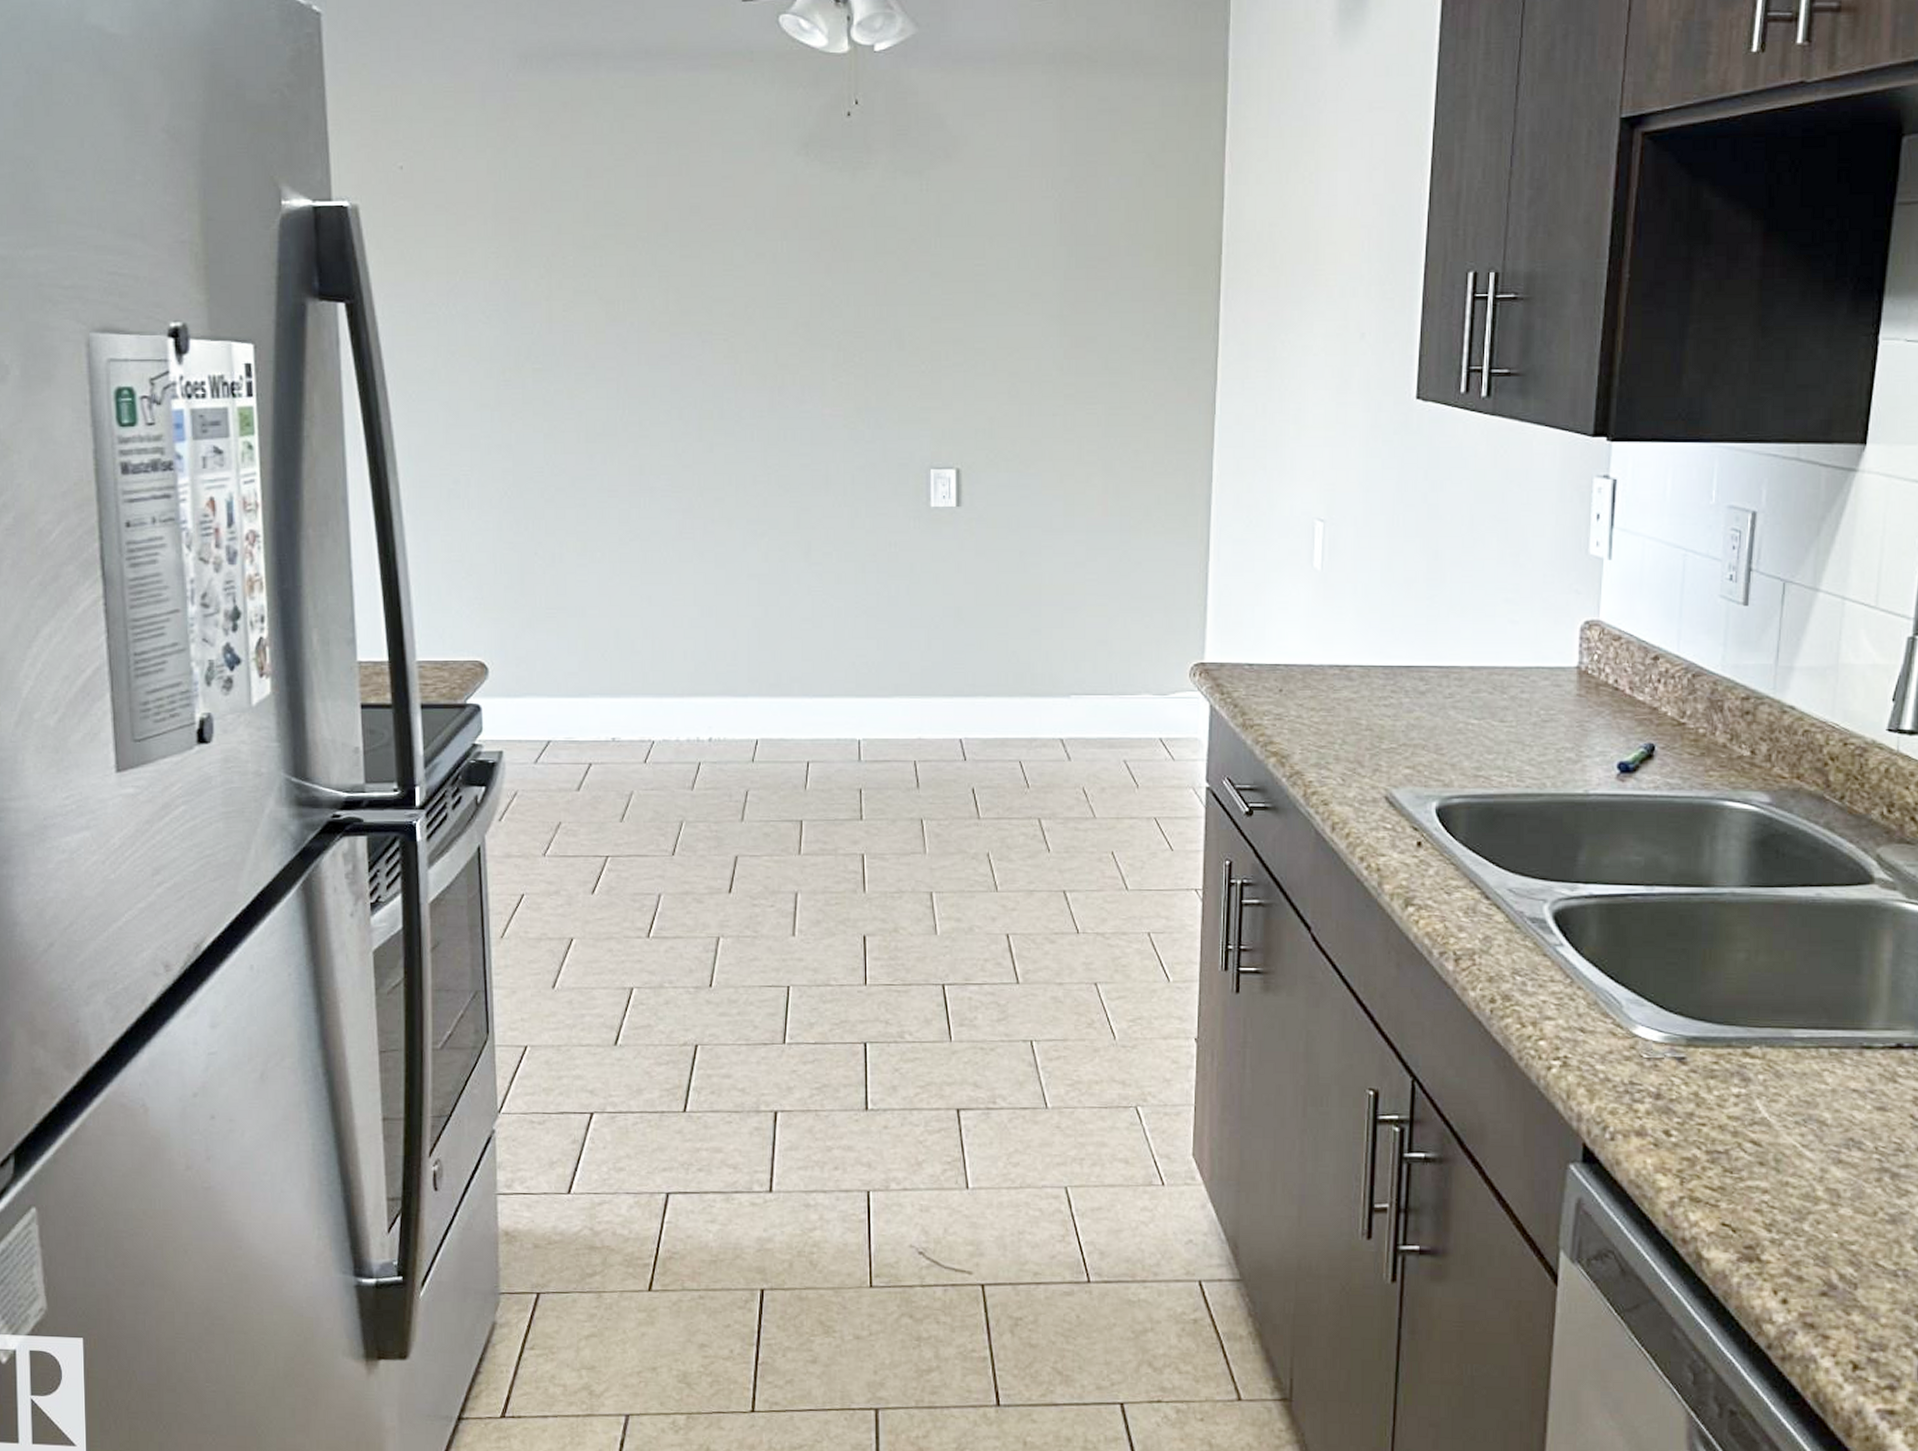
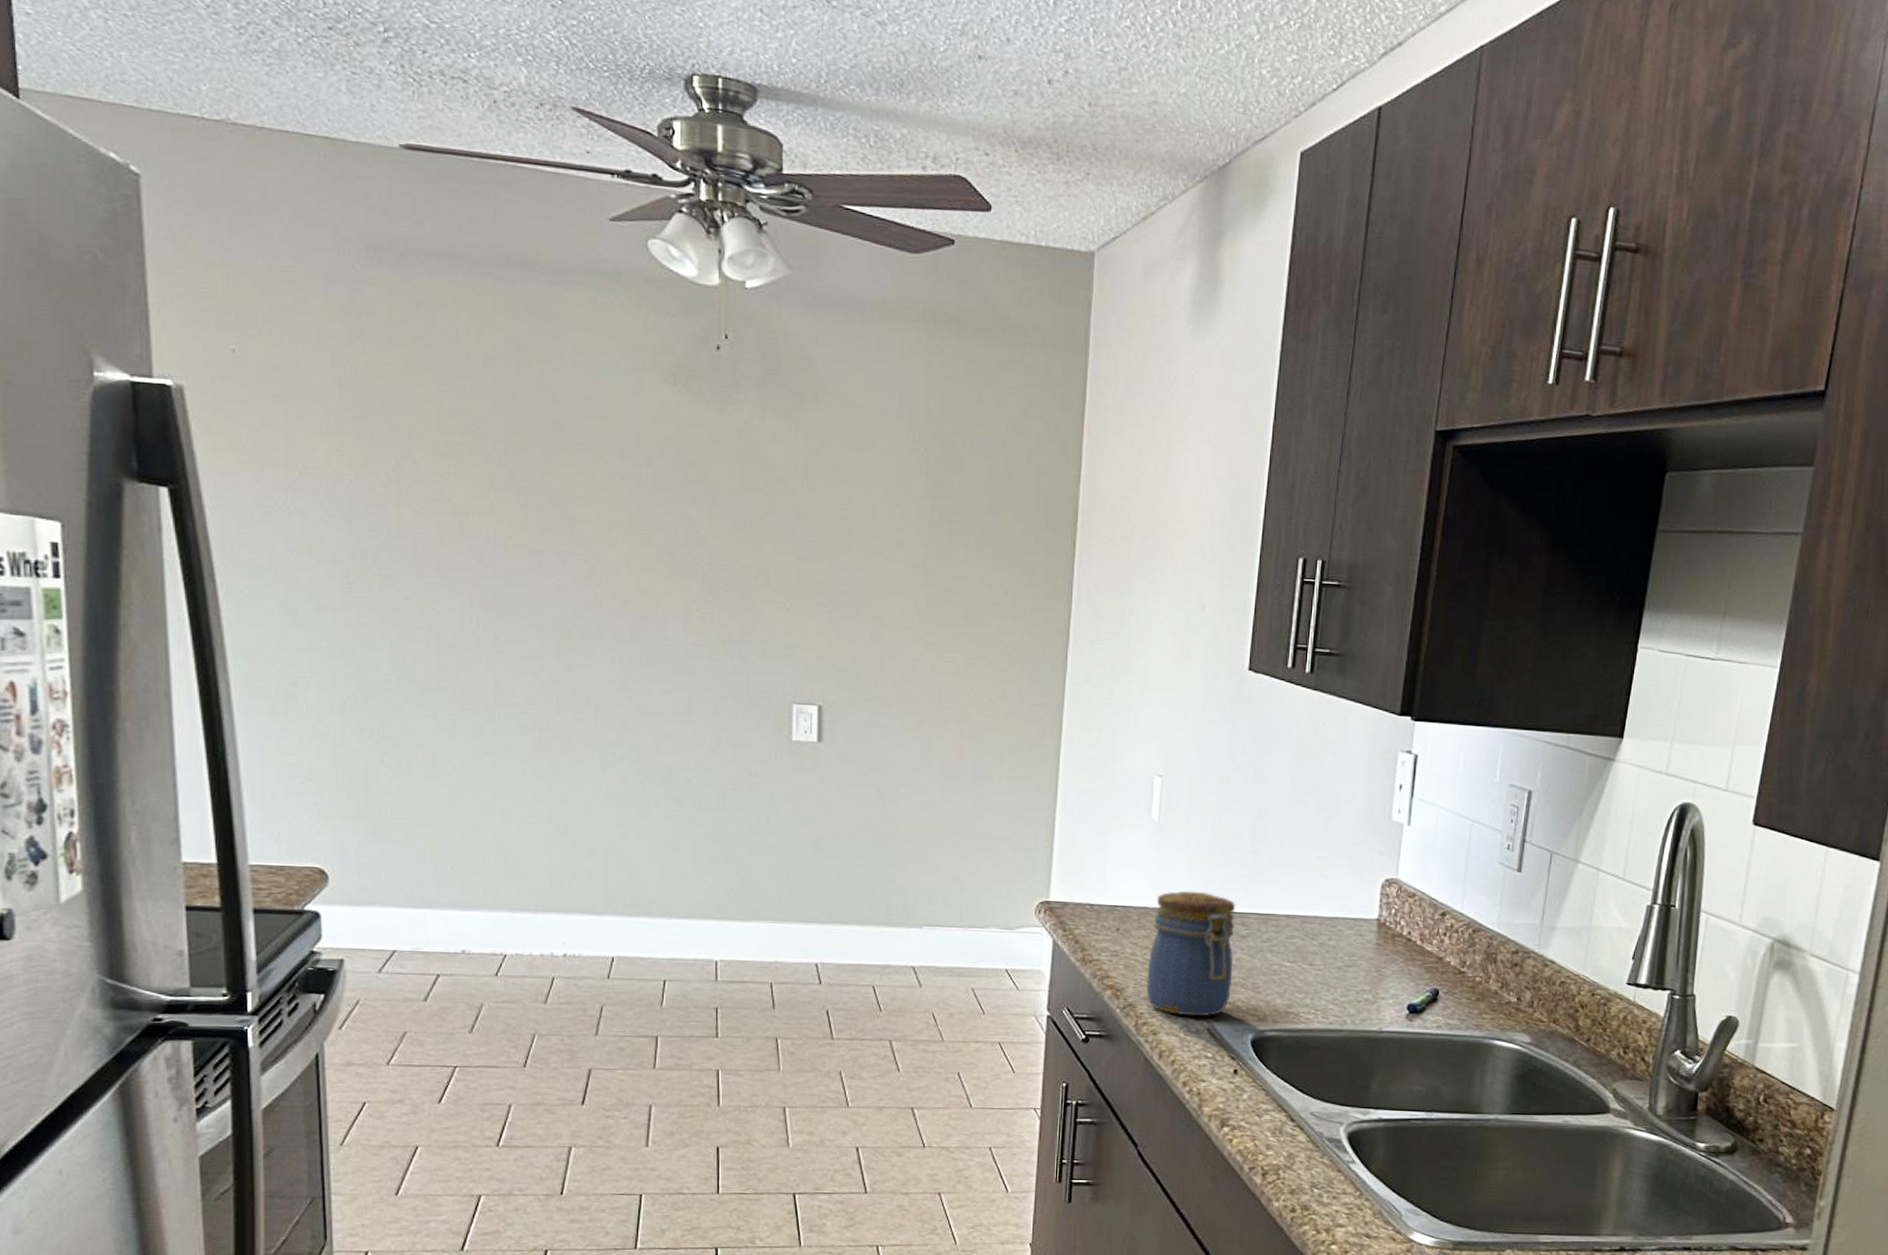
jar: none [1314,644,1412,784] -> present [1146,890,1235,1017]

